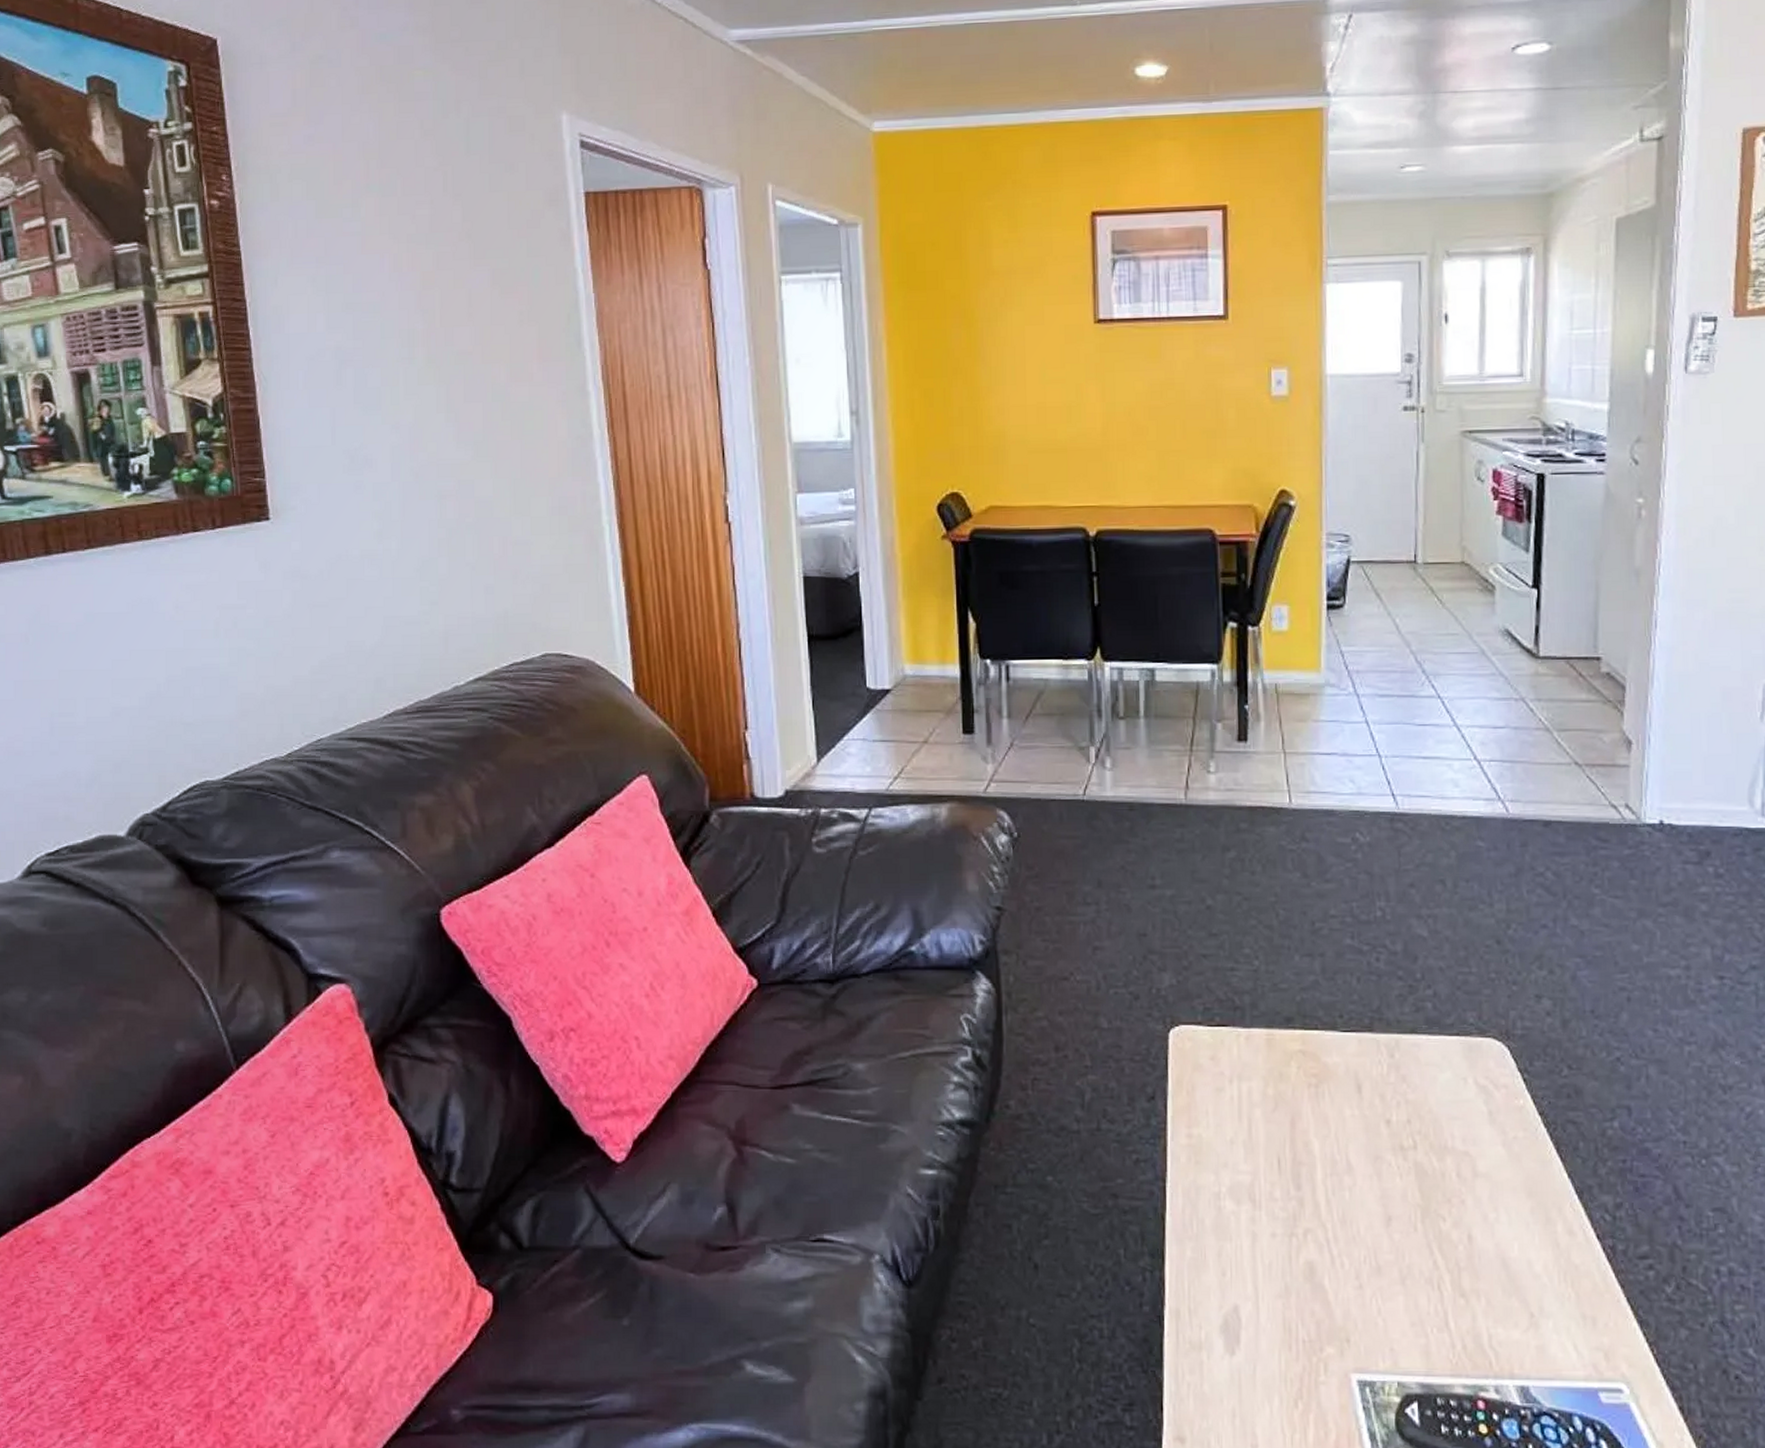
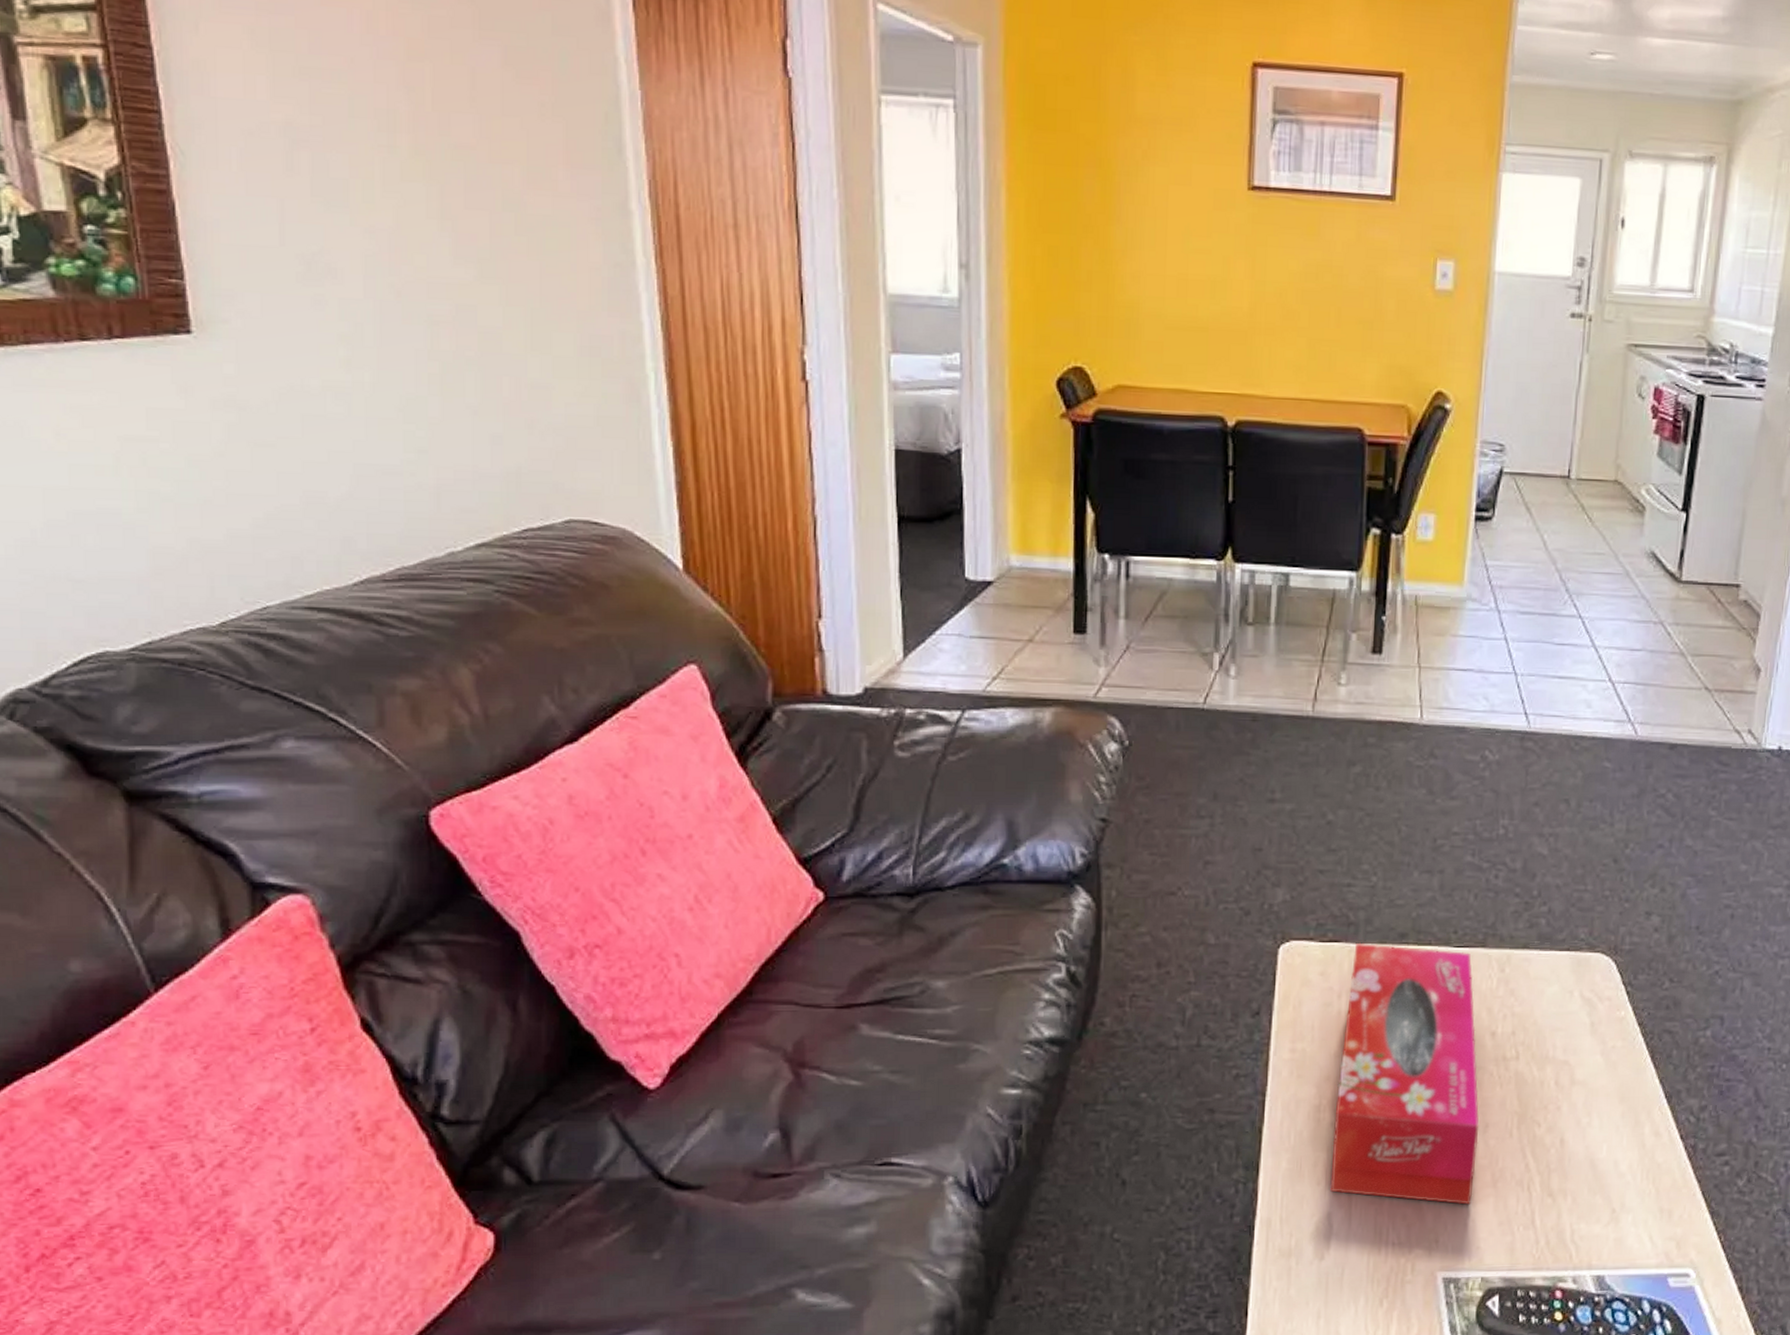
tissue box: none [1234,1027,1382,1302] -> present [1330,942,1480,1205]

